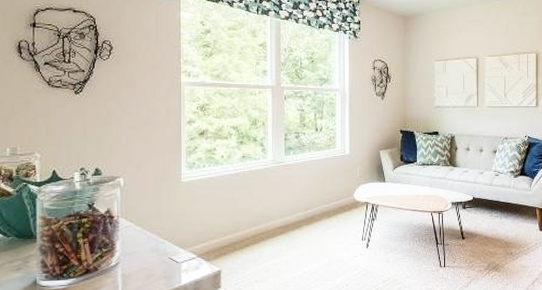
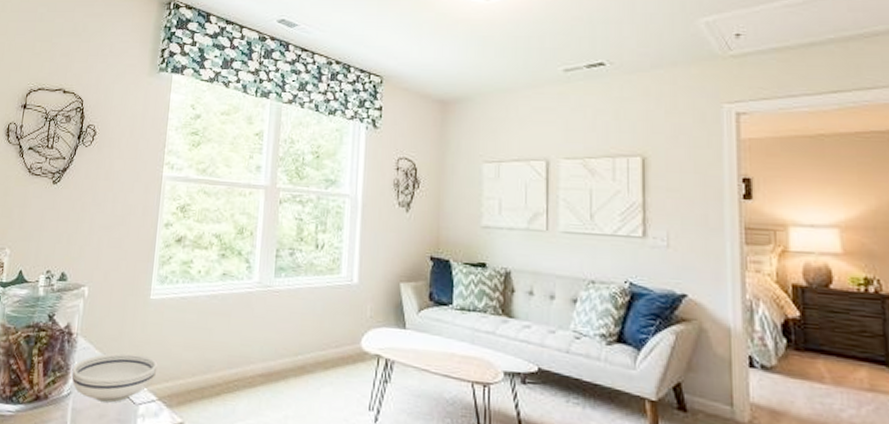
bowl: none [117,225,194,265] -> present [71,352,158,403]

